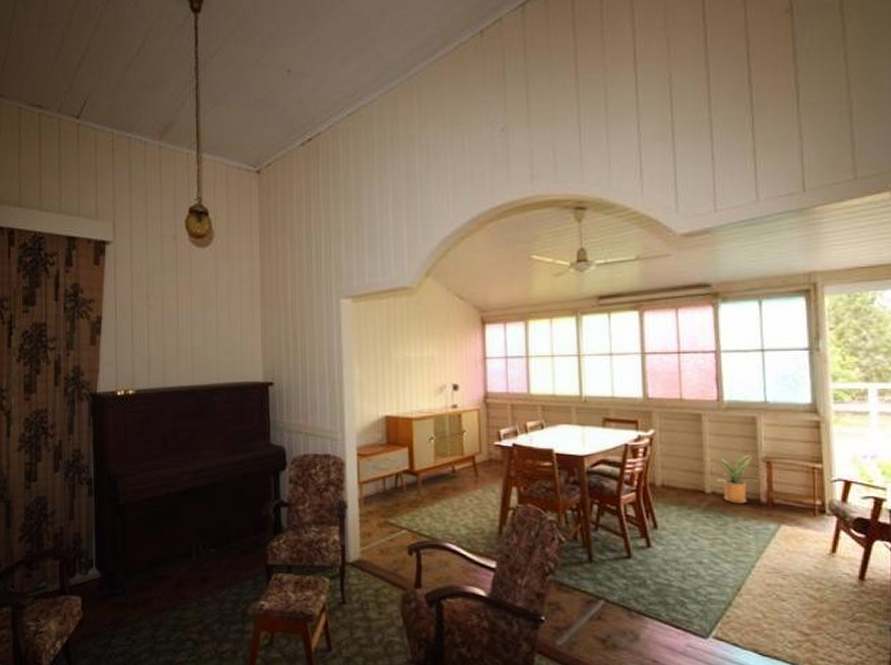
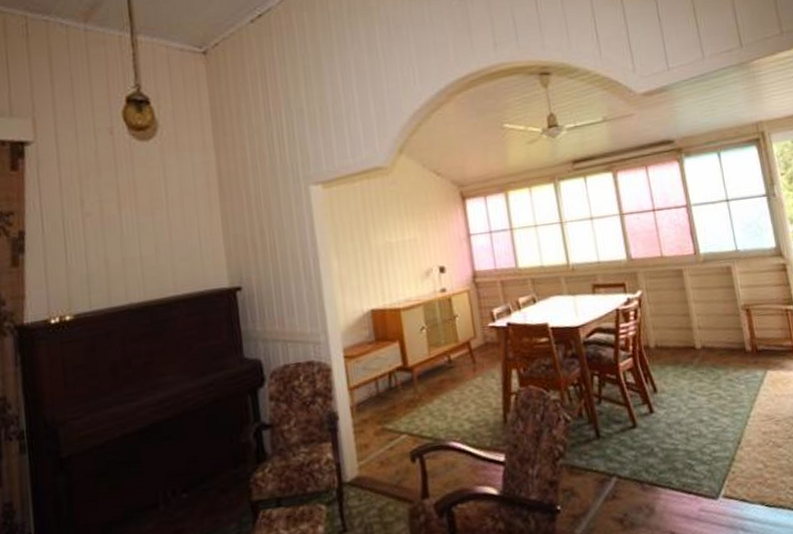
house plant: present [705,454,761,504] -> none [691,304,744,355]

